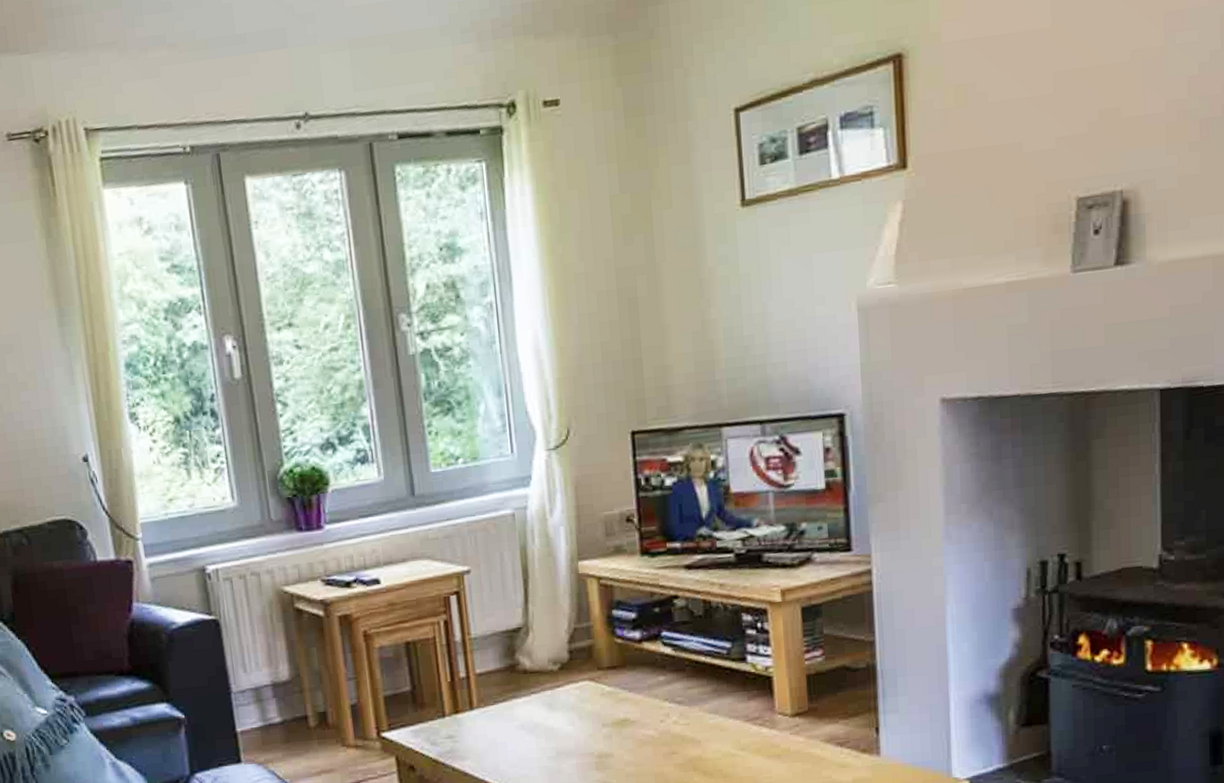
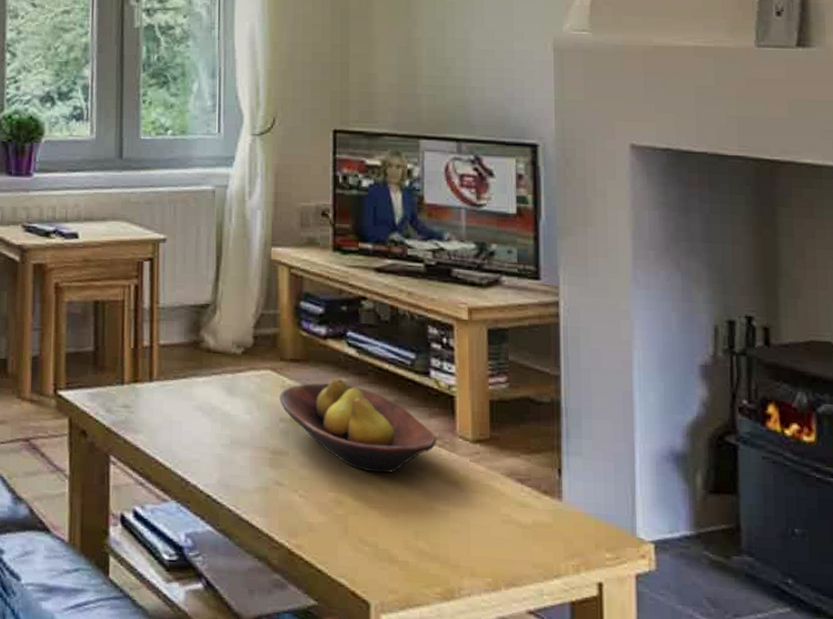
fruit bowl: none [600,677,757,760] -> present [280,378,436,474]

